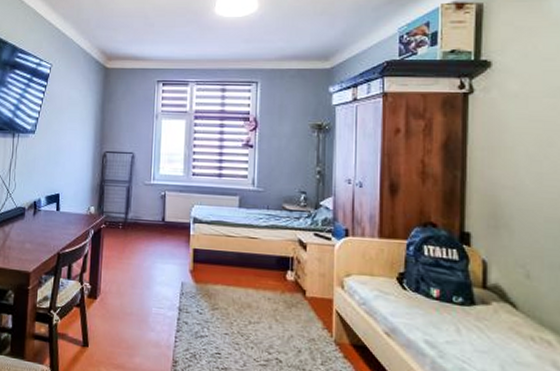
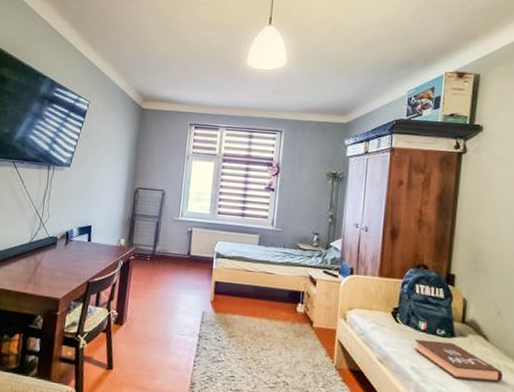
book: none [427,308,539,358] -> present [415,339,504,383]

